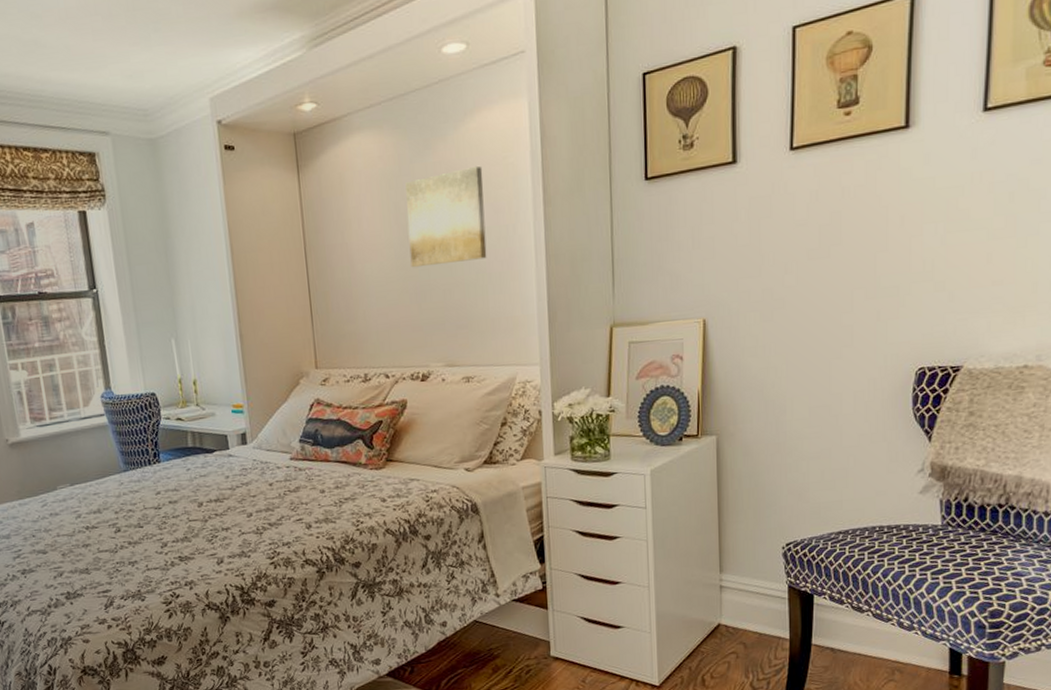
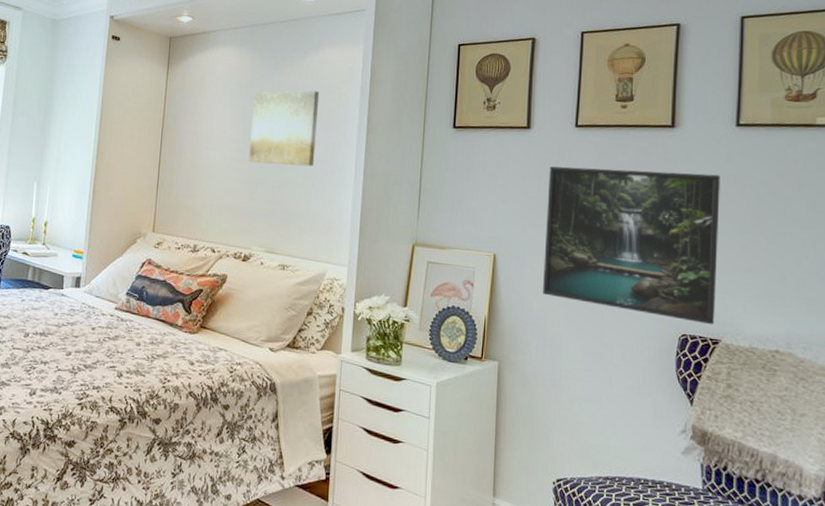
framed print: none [760,176,963,355] -> present [543,166,720,325]

